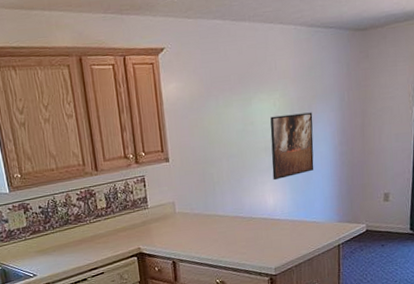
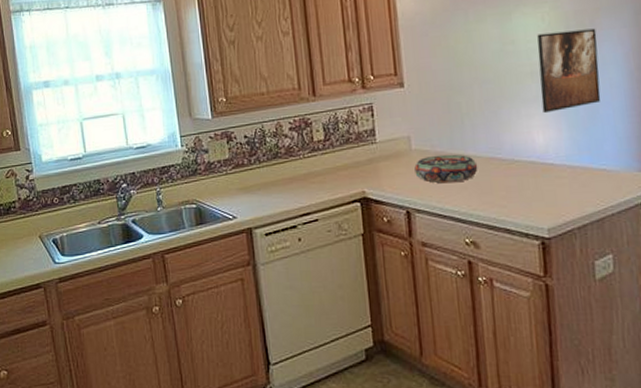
decorative bowl: none [178,215,226,239] -> present [414,154,478,184]

